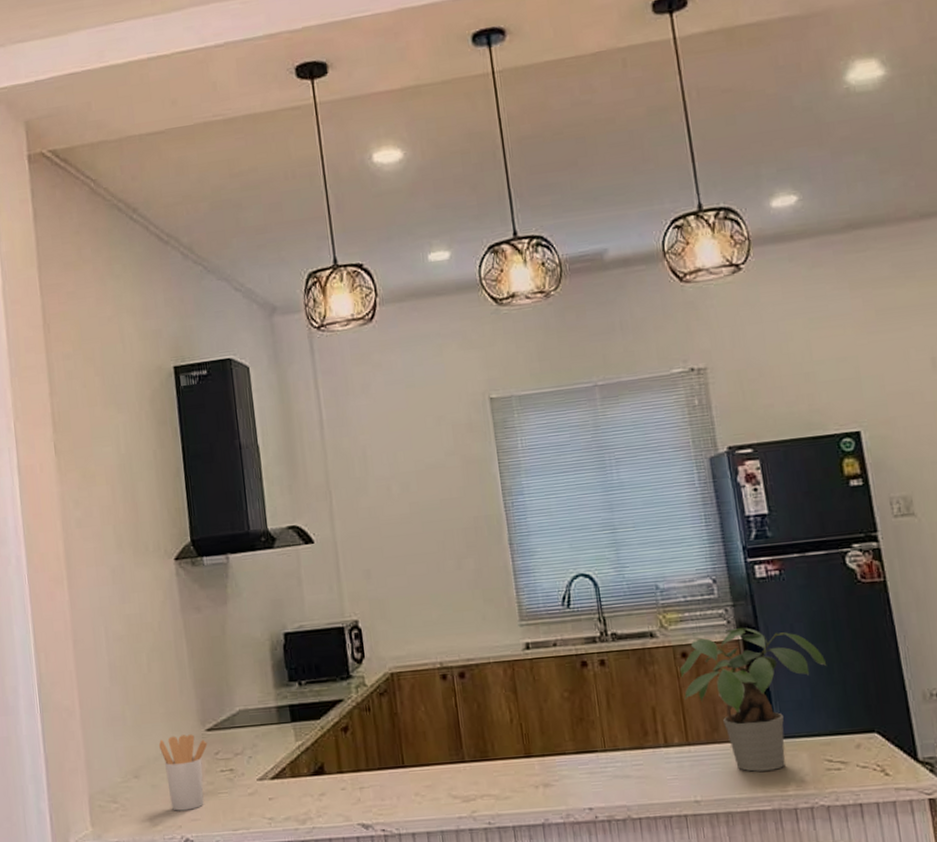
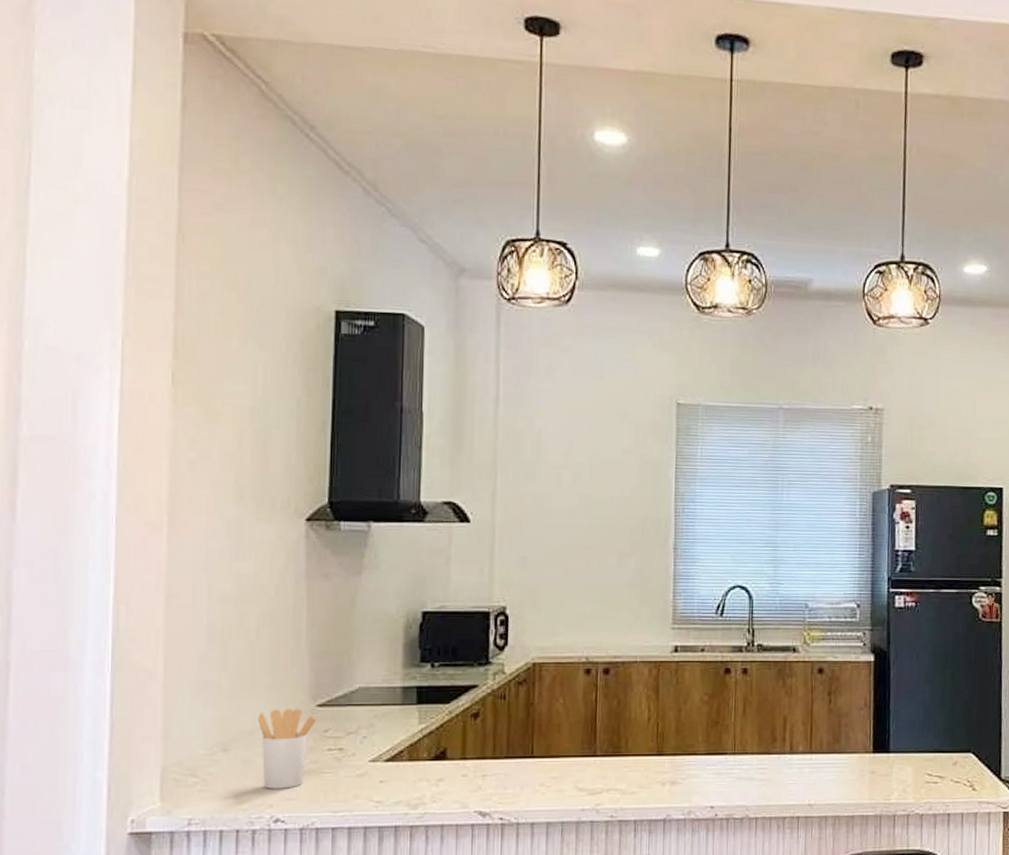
potted plant: present [679,628,827,772] -> none [814,651,942,781]

